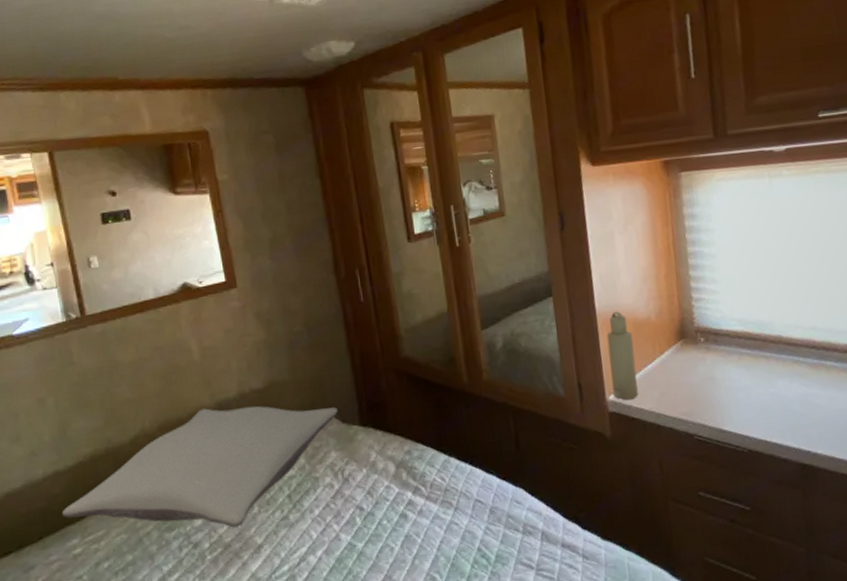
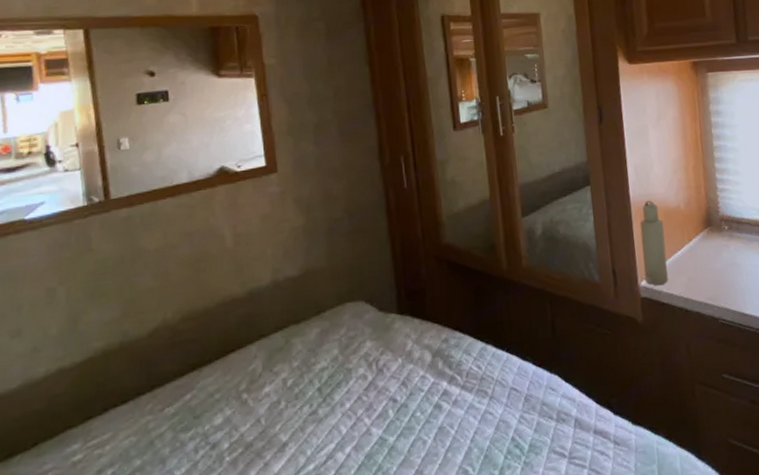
pillow: present [61,406,338,528] -> none [63,294,375,426]

